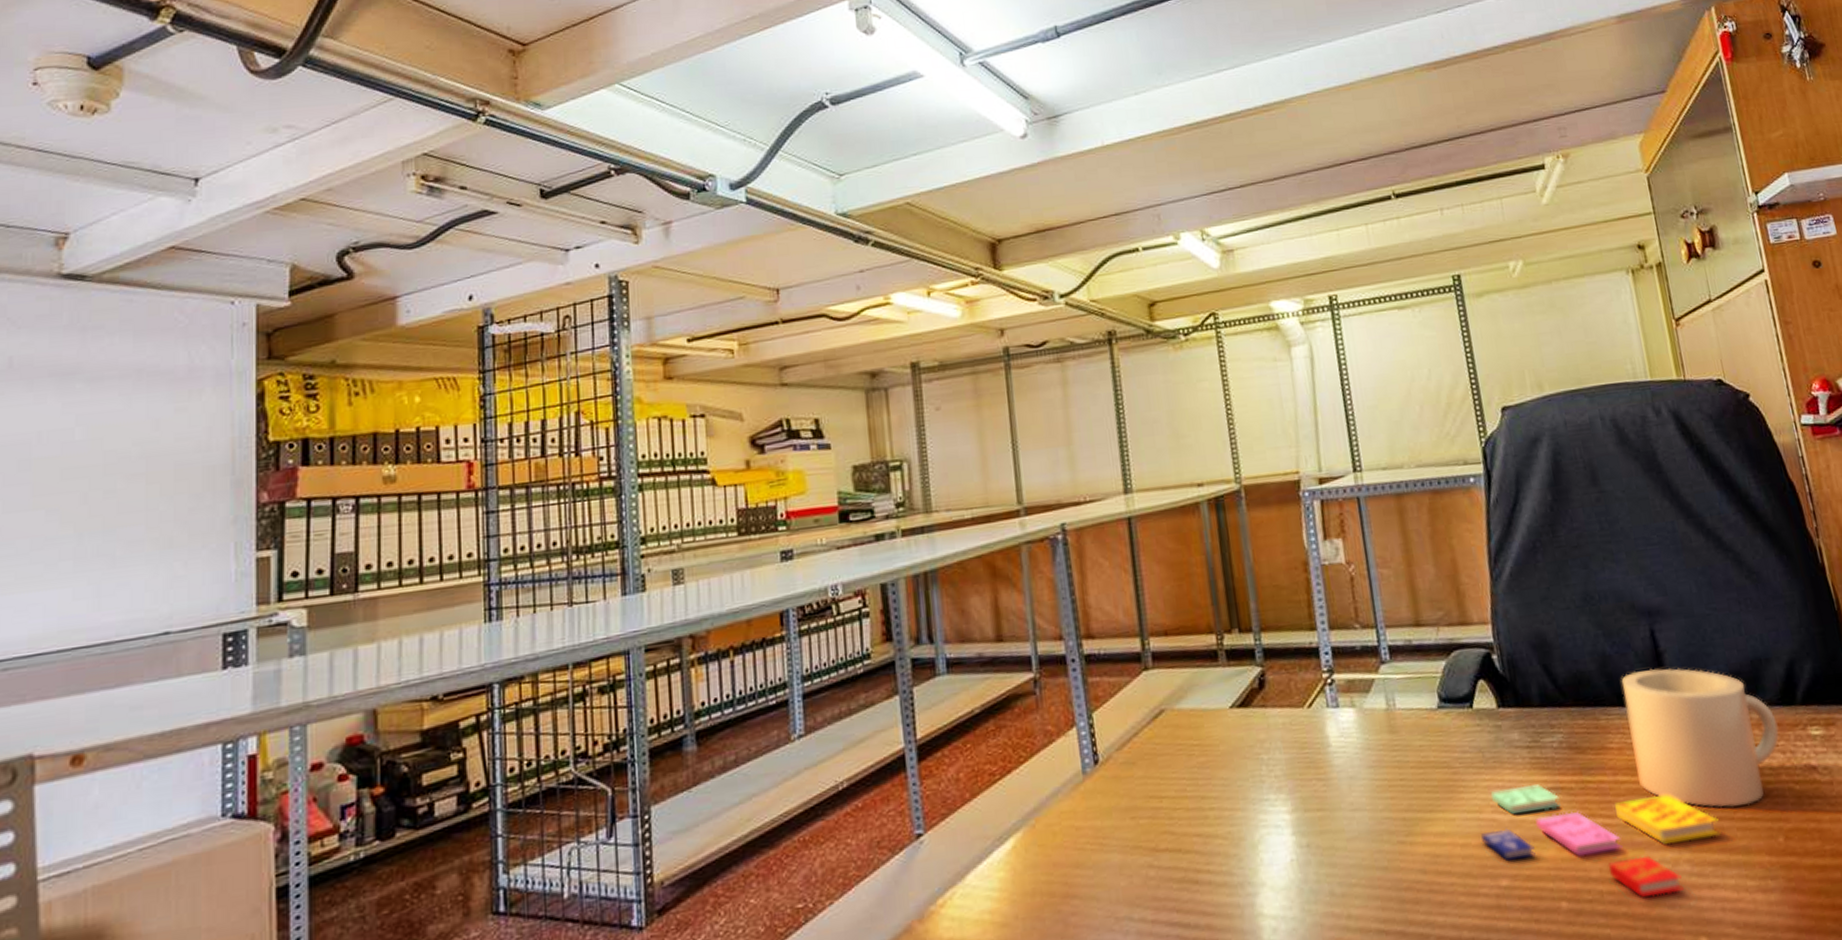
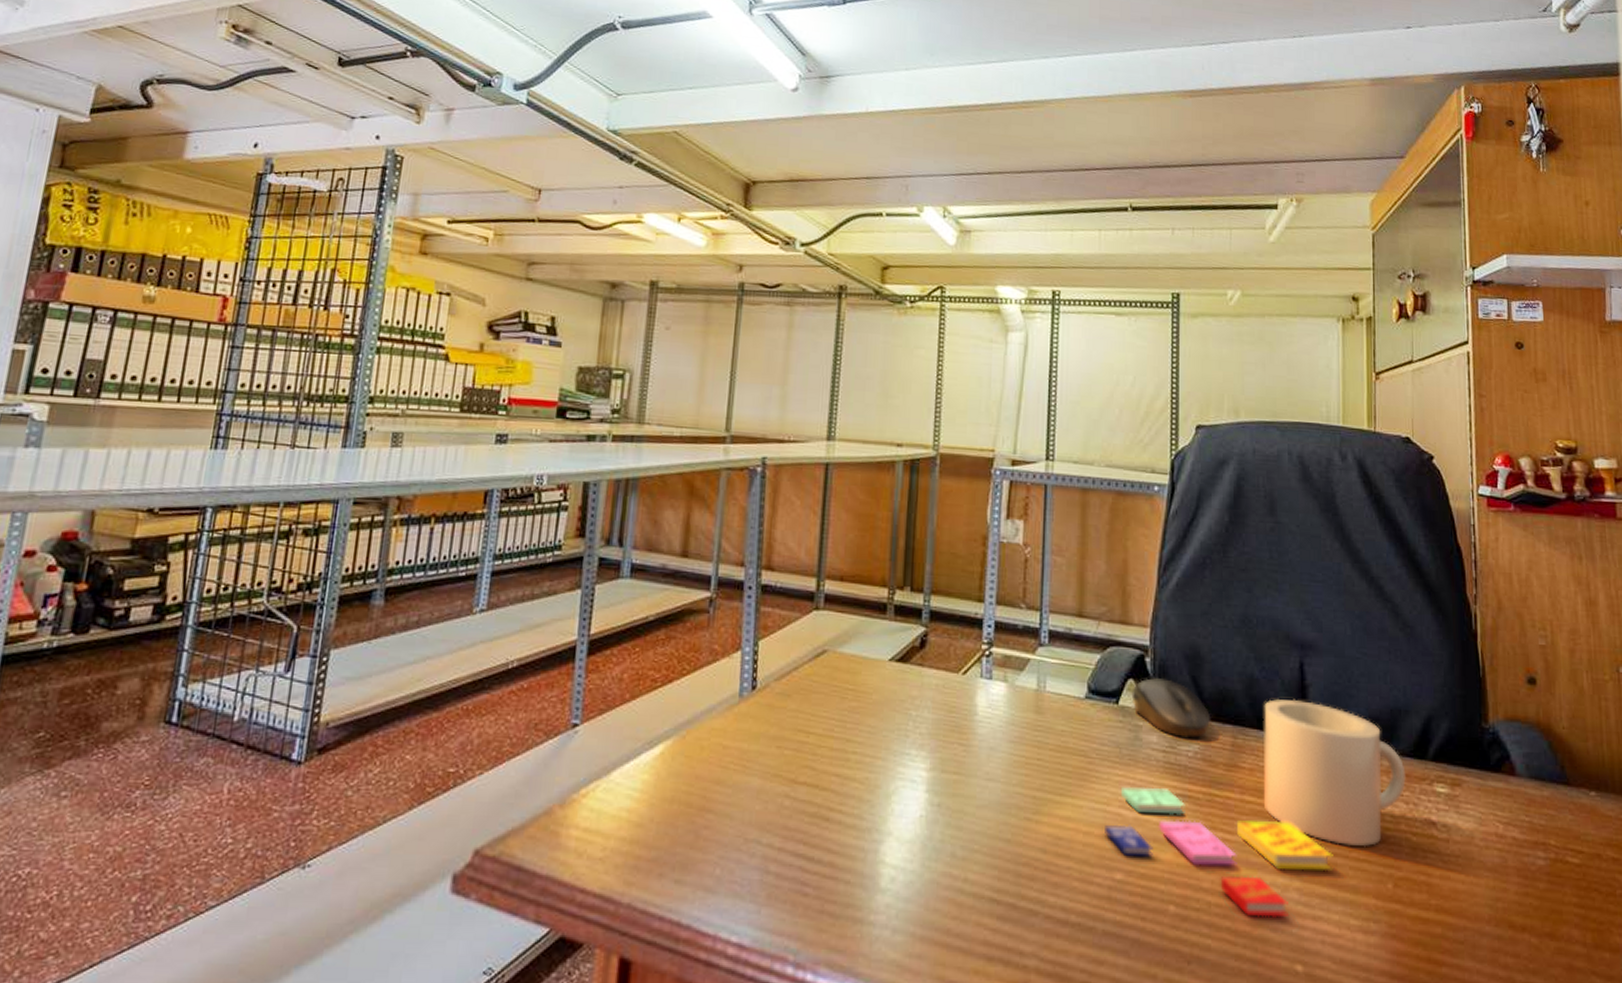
computer mouse: none [1484,673,1571,729] -> present [1131,678,1211,738]

